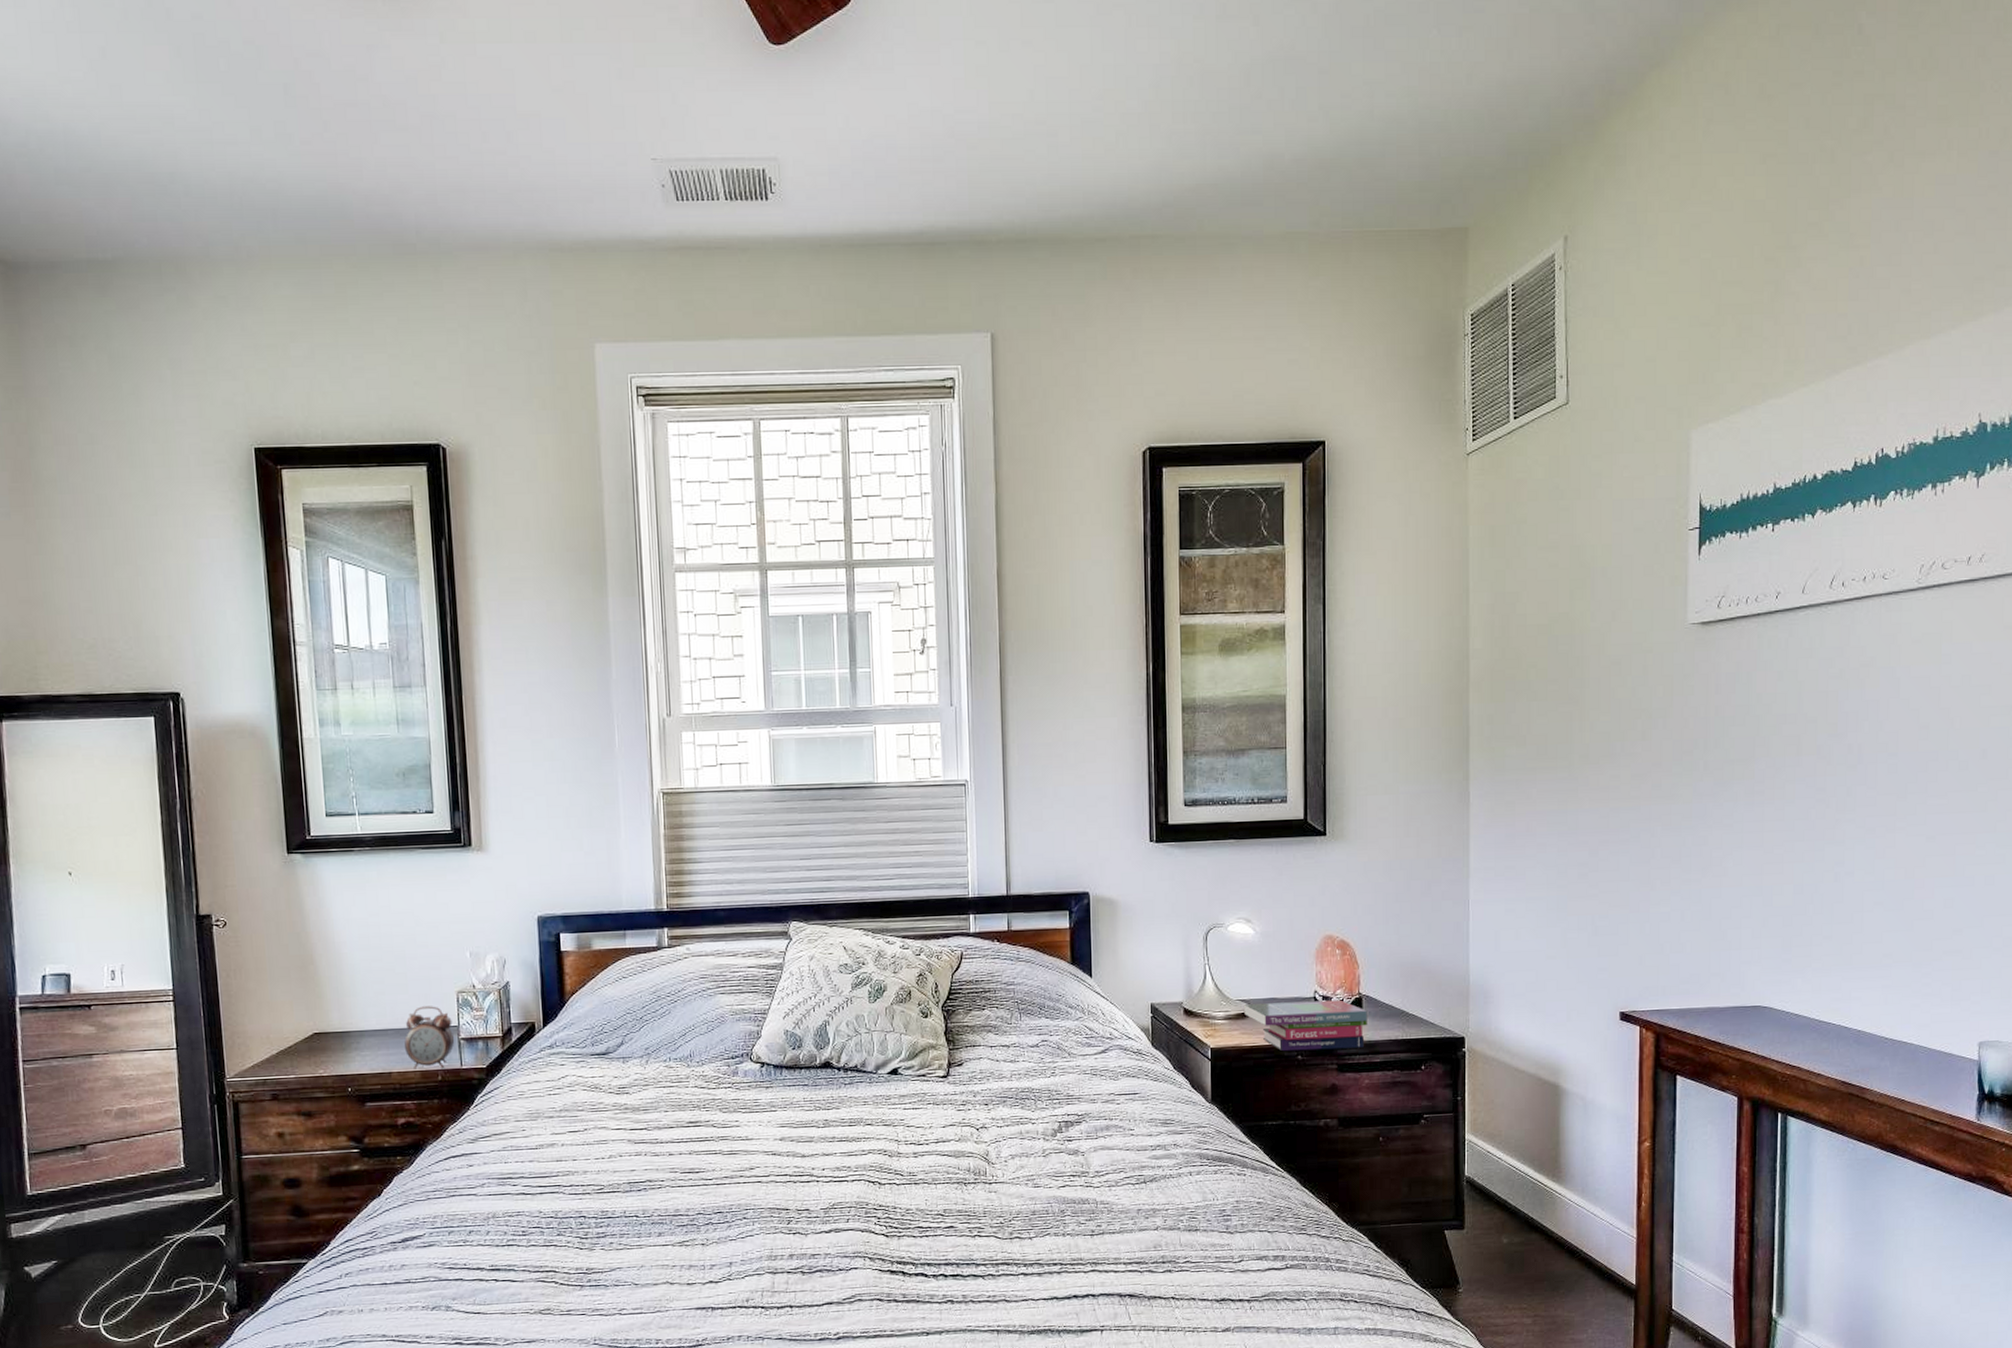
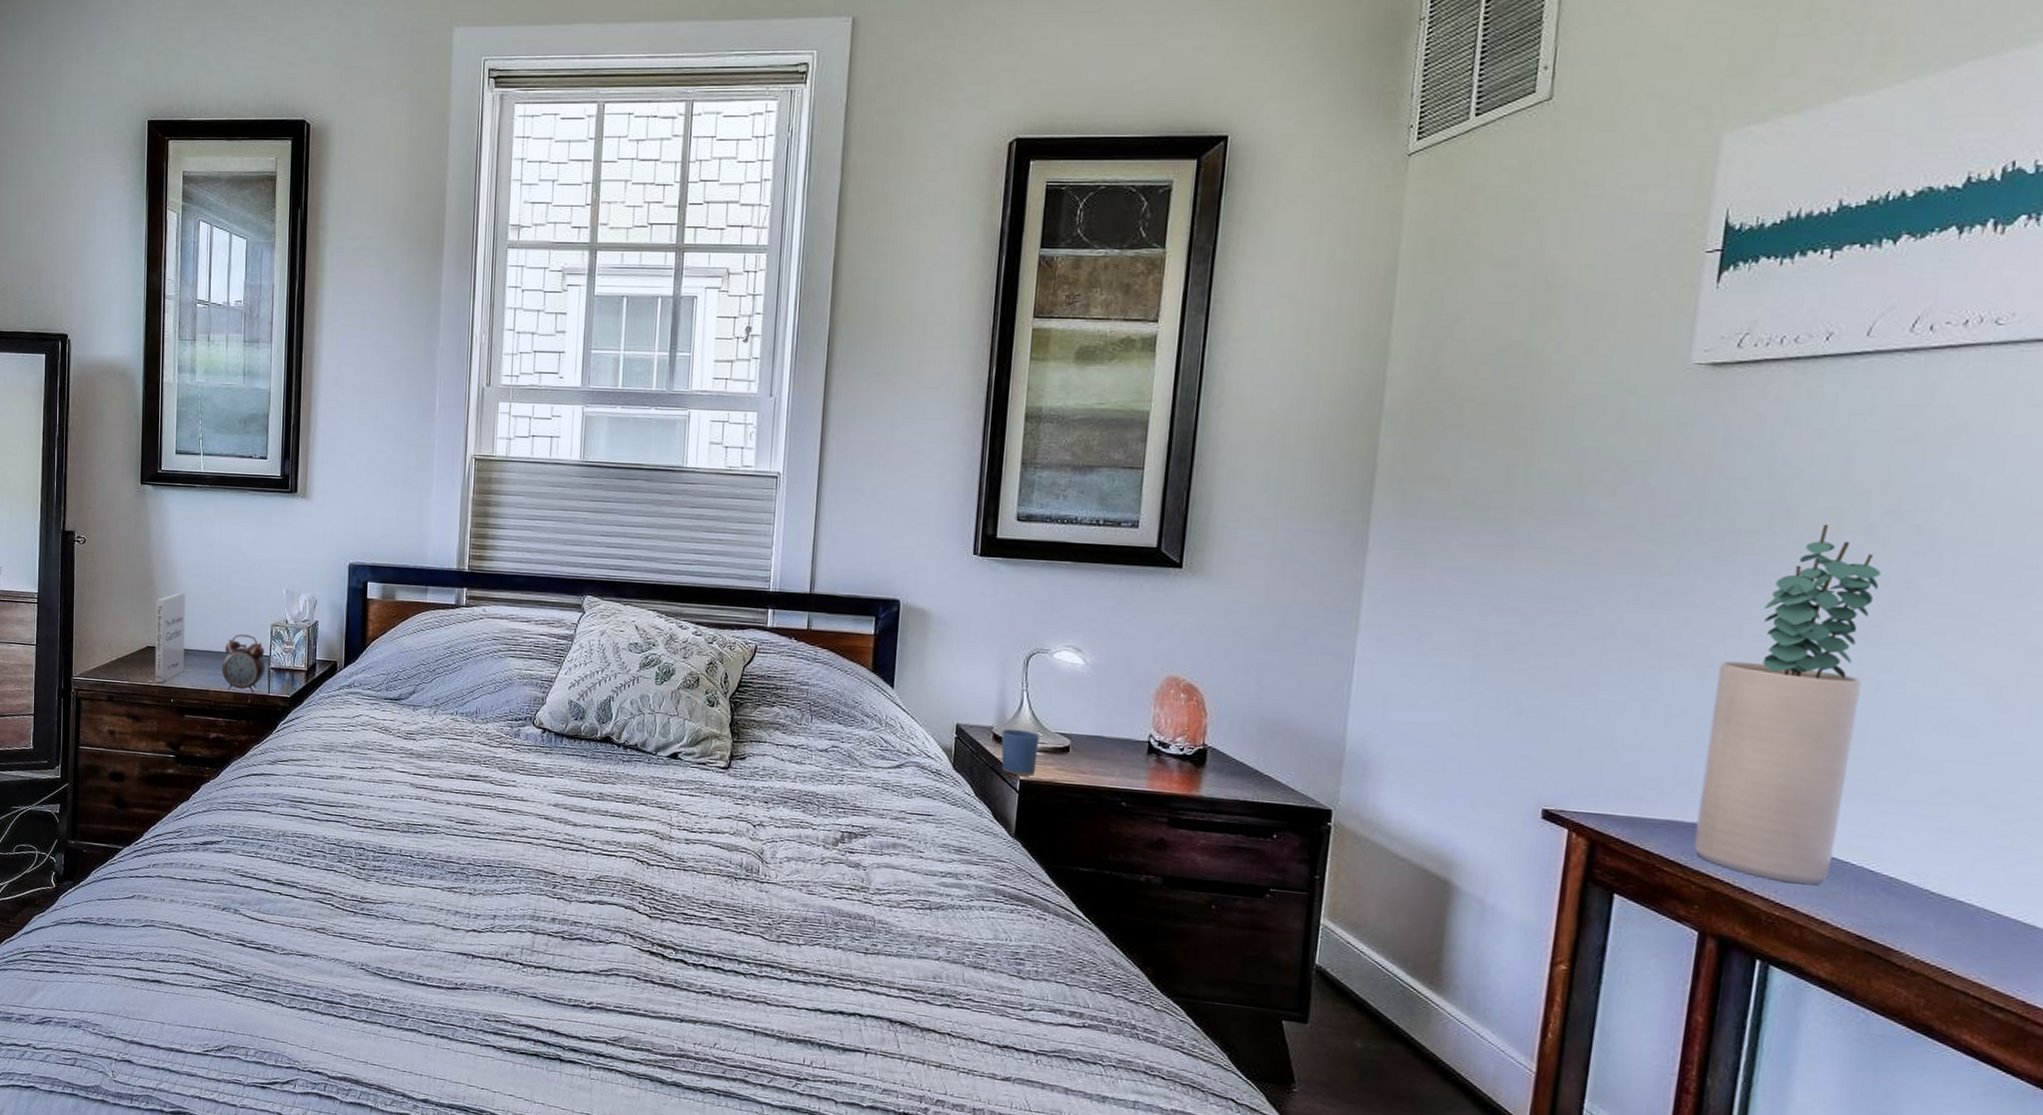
book: none [319,969,361,1071] -> present [154,592,185,682]
mug: none [1191,1001,1223,1044] -> present [1001,729,1039,776]
books: present [1244,1000,1367,1052] -> none [1063,739,1212,804]
vase: none [1727,749,1830,1047] -> present [1693,523,1882,885]

